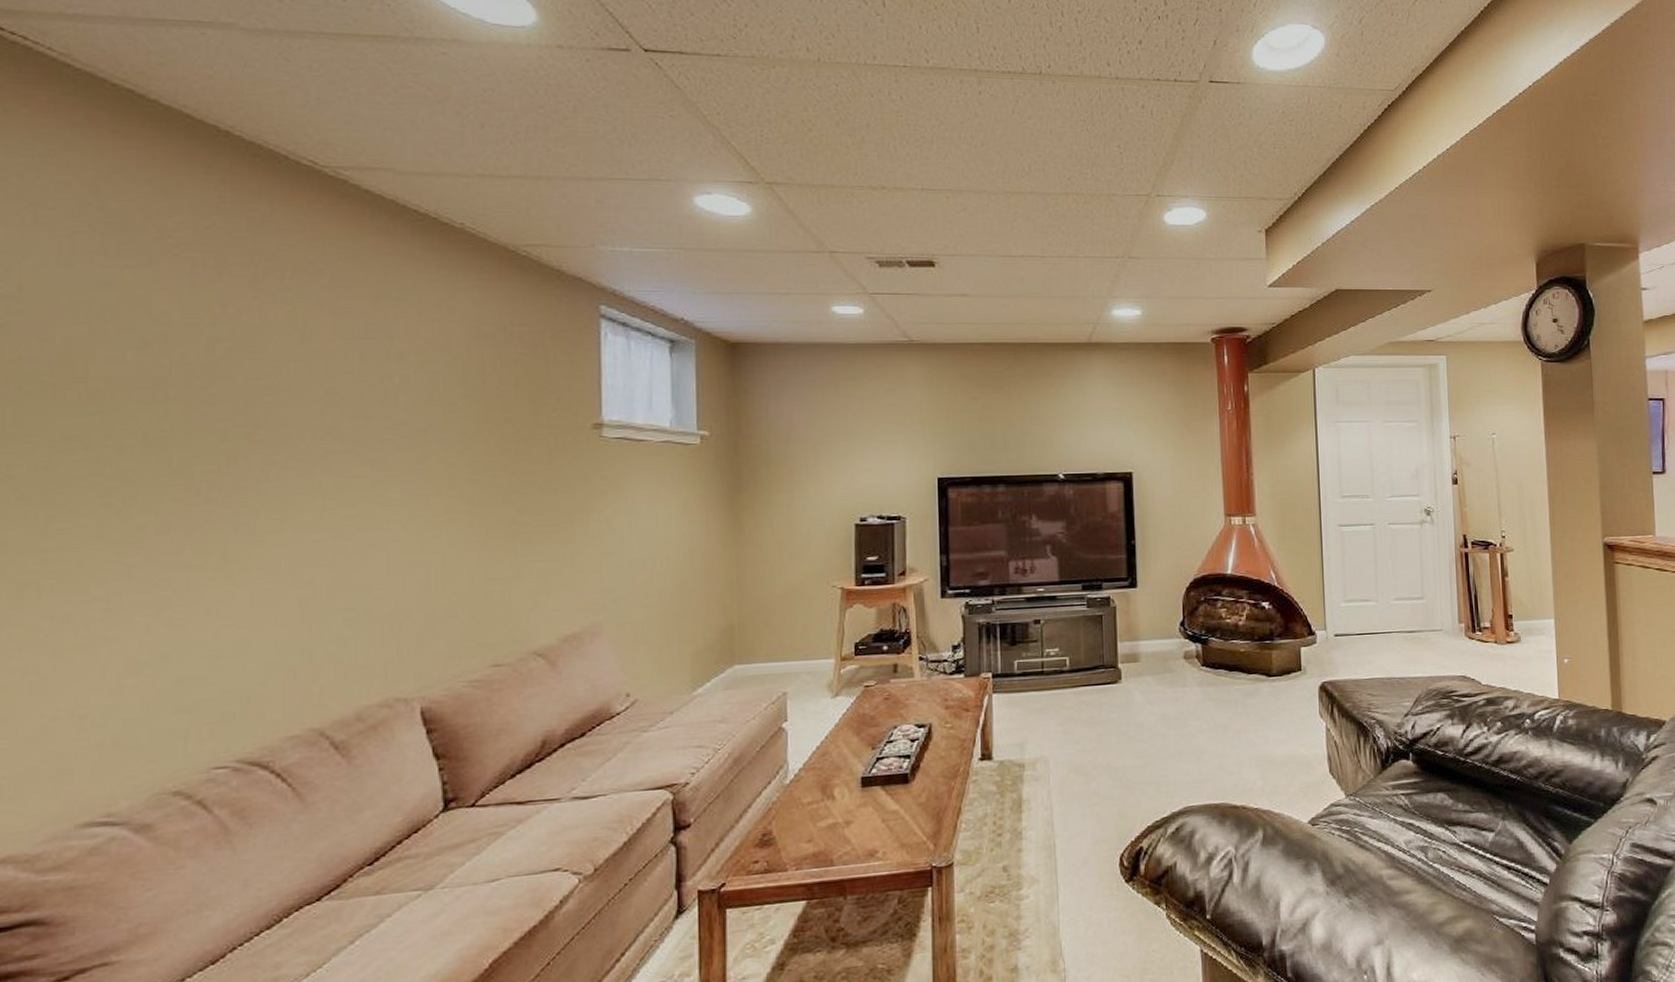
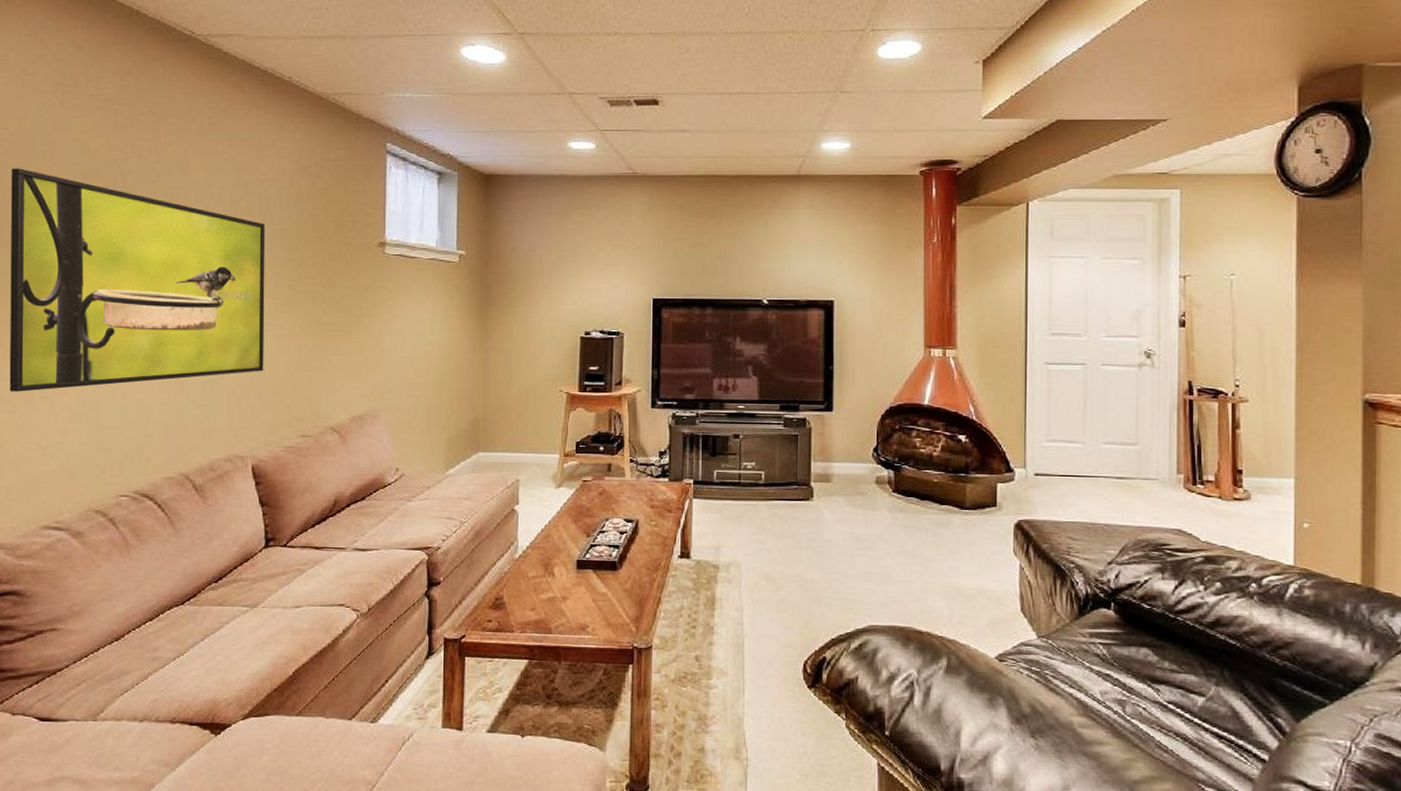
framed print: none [16,334,435,642] -> present [9,168,266,392]

